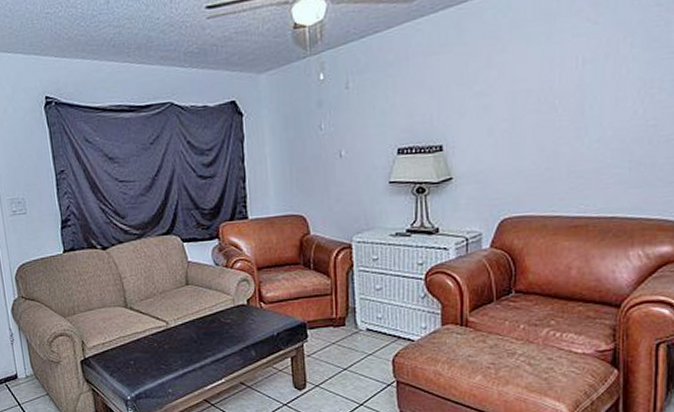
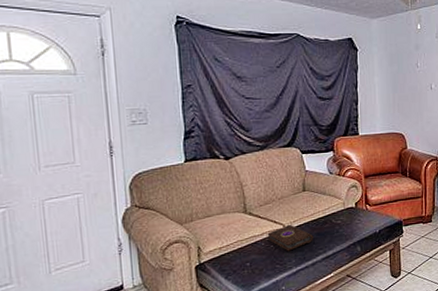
book: none [150,321,200,351] -> present [267,224,313,252]

